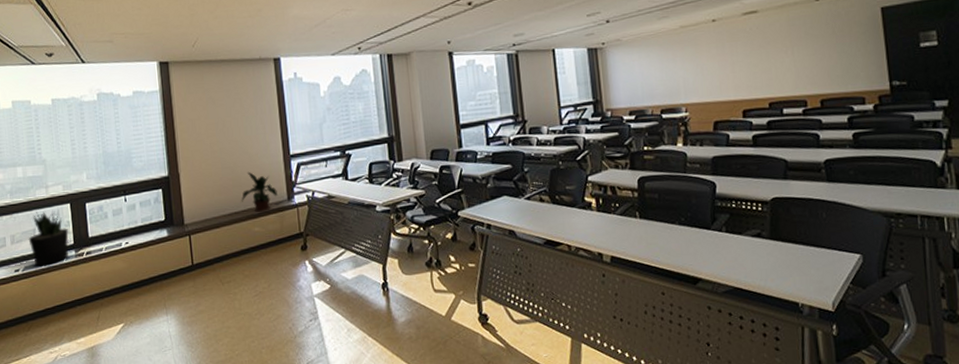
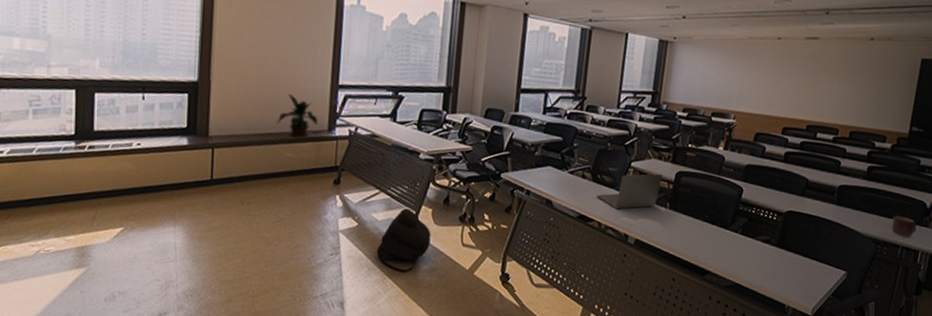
planter: present [28,212,69,267] -> none [18,92,70,153]
backpack: none [352,263,403,329] -> present [376,208,431,273]
laptop: none [559,183,625,228] -> present [596,174,663,209]
mug: none [899,181,933,206] -> present [891,215,917,239]

